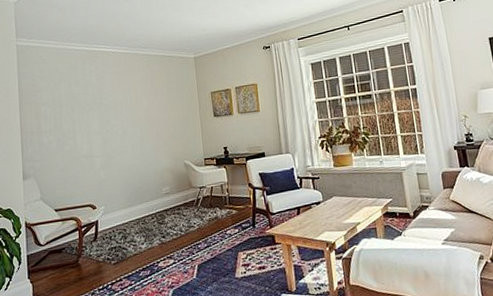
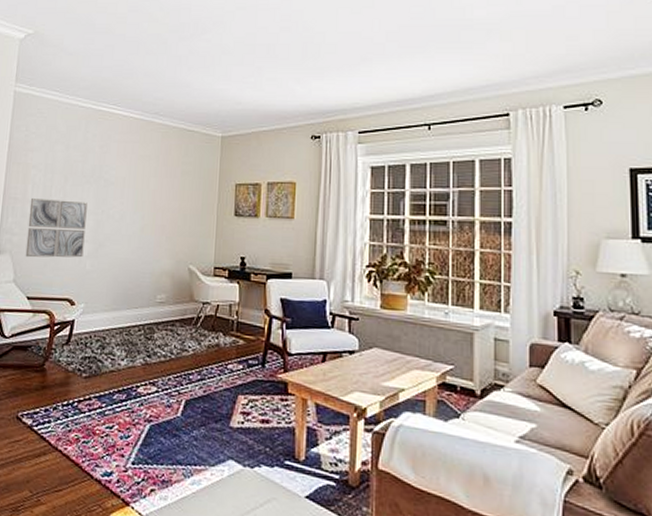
wall art: none [45,125,97,178] -> present [25,197,87,258]

